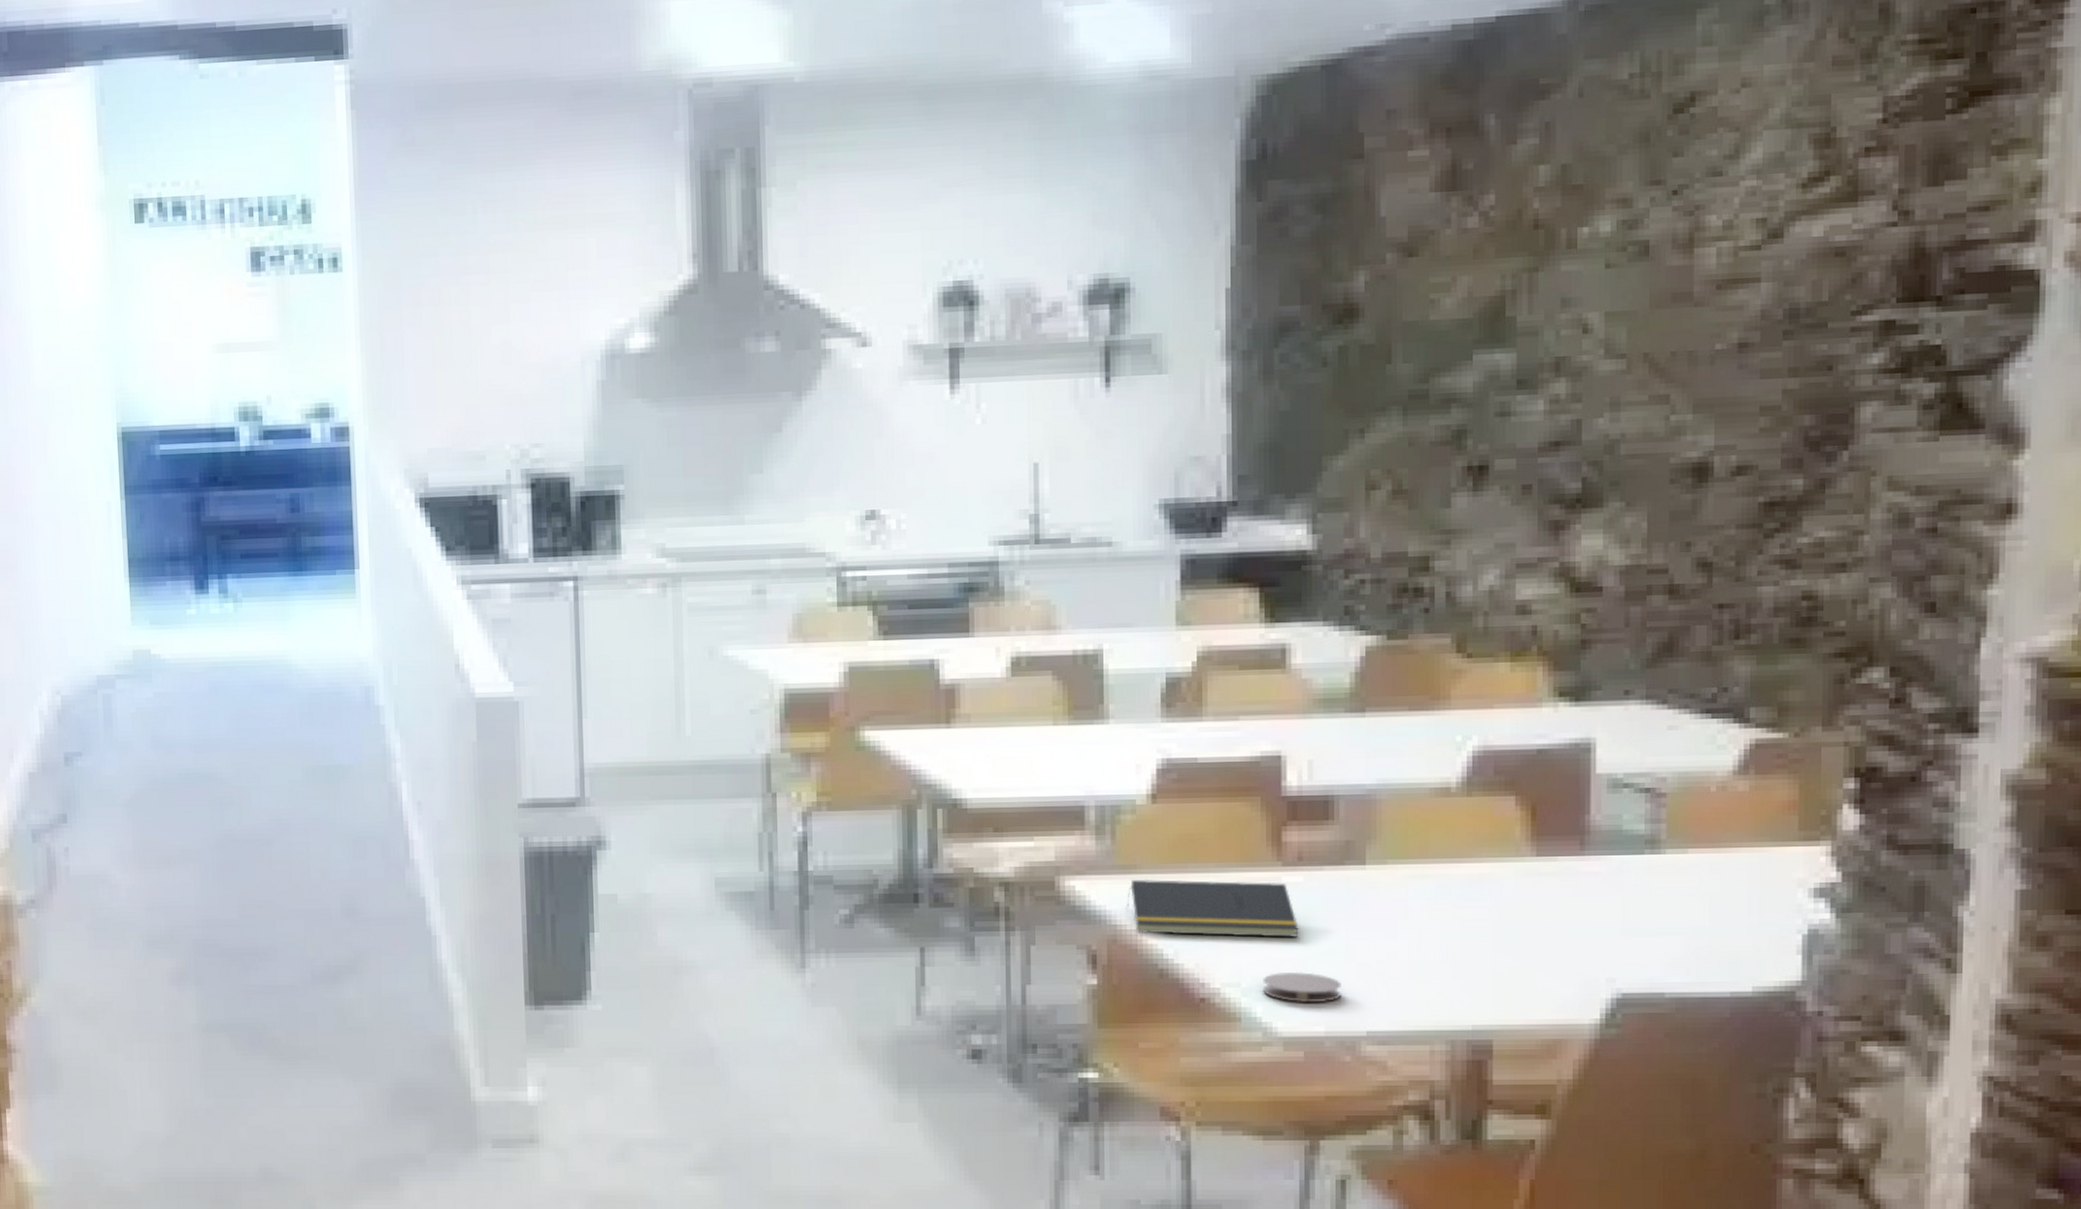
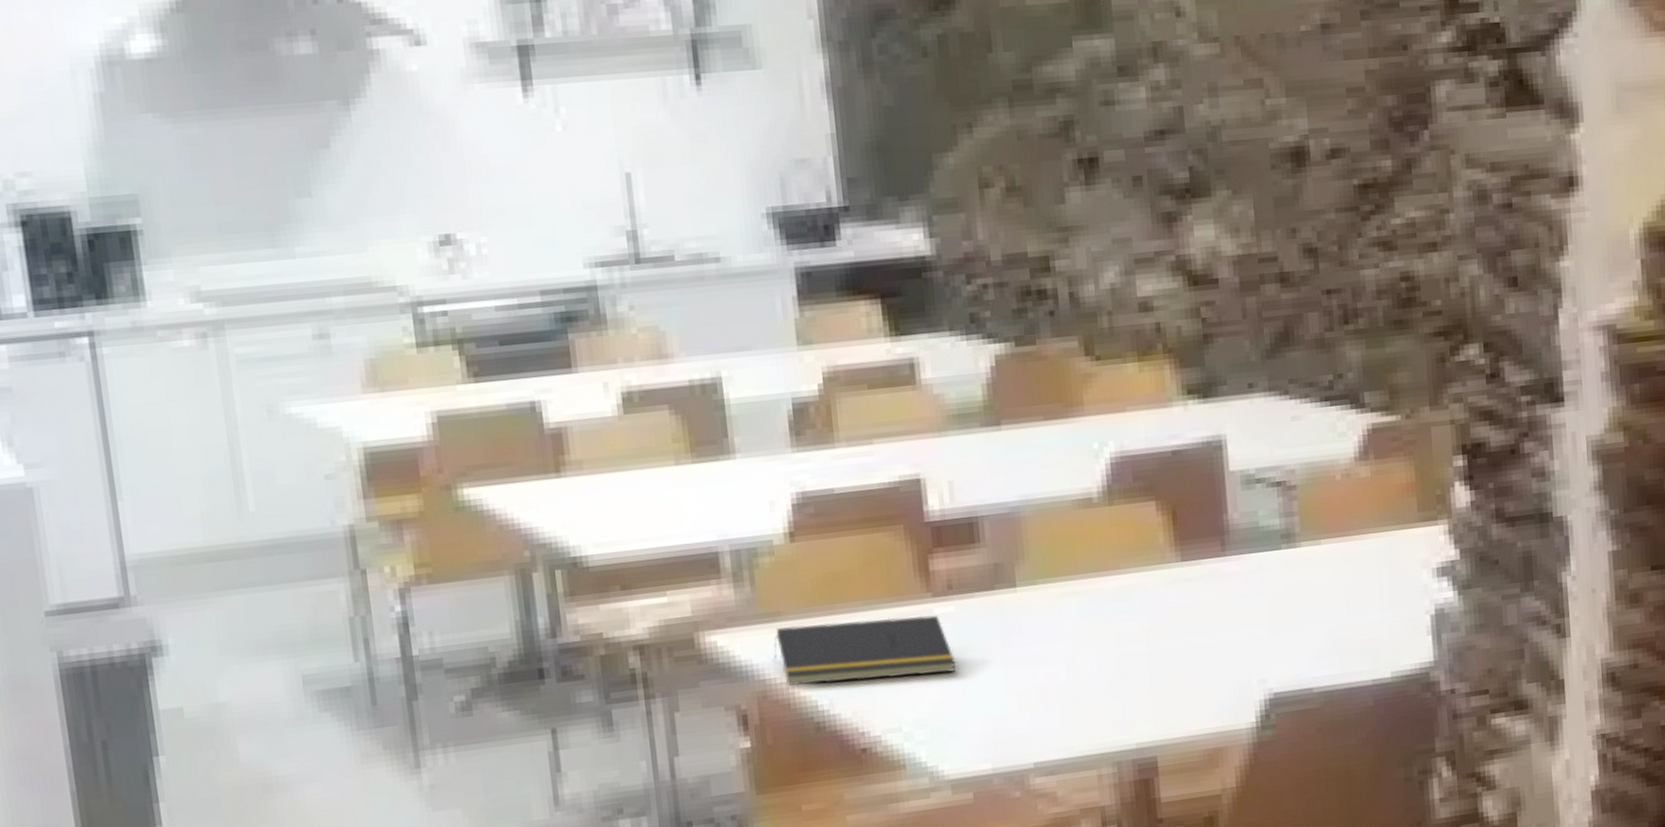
coaster: present [1263,971,1342,1003] -> none [924,707,1005,741]

